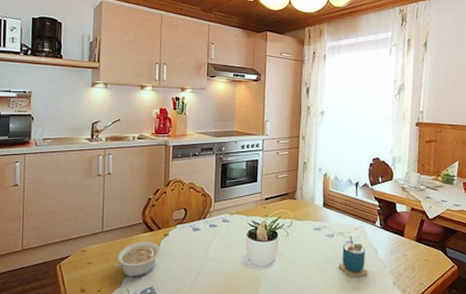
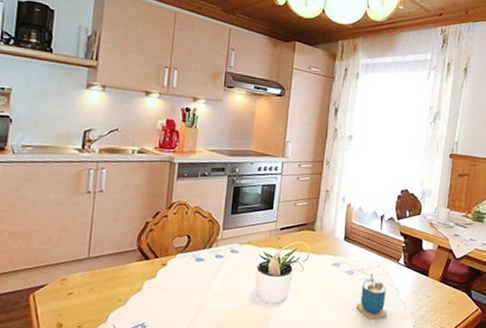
legume: present [115,241,161,278] -> none [101,271,157,313]

